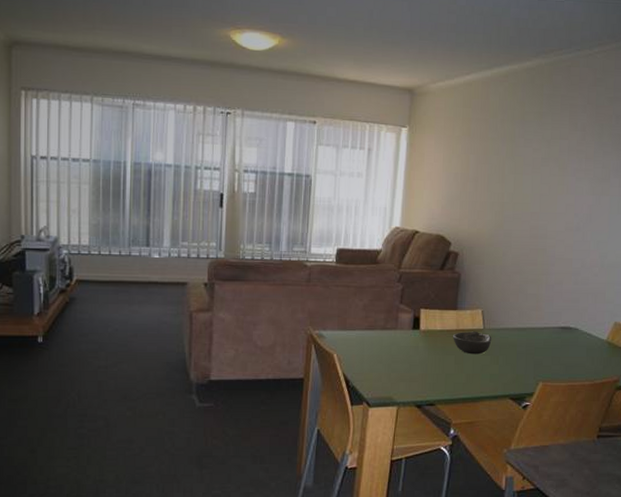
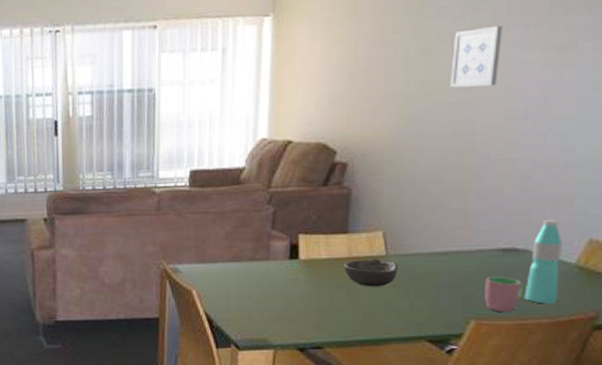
wall art: none [531,159,565,204] -> present [450,26,503,88]
cup: none [549,348,575,377] -> present [485,276,526,313]
water bottle: none [574,306,598,370] -> present [524,219,562,304]

